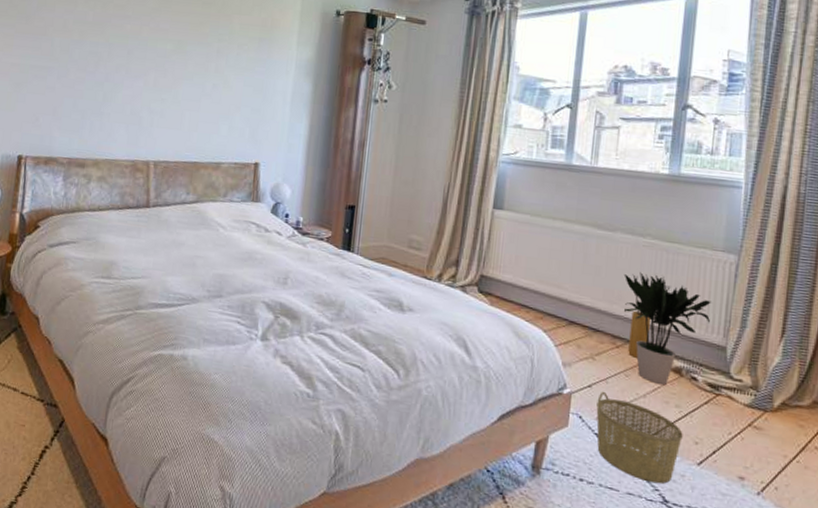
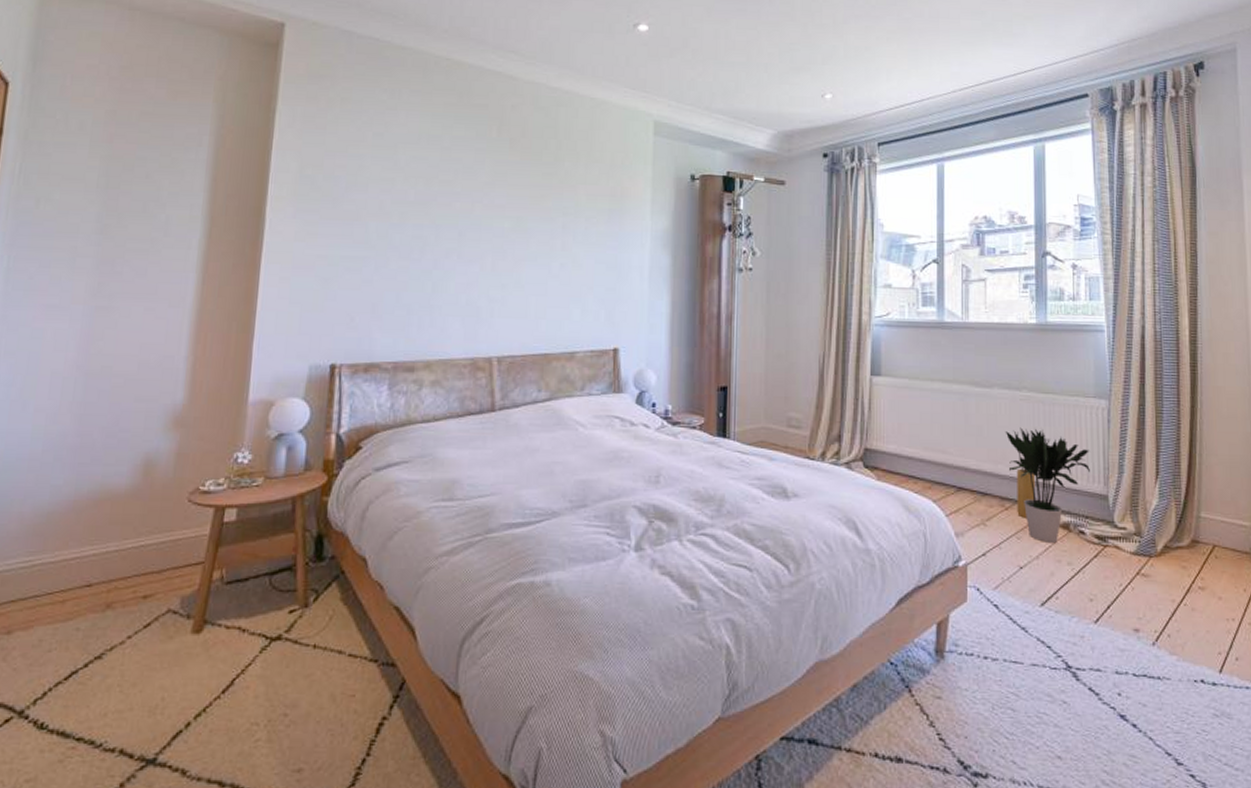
basket: present [596,391,683,484] -> none [993,558,1078,650]

